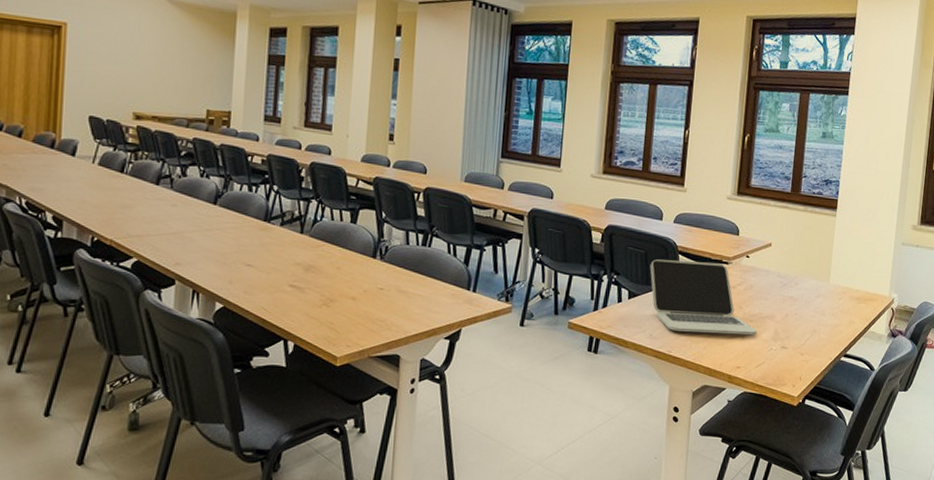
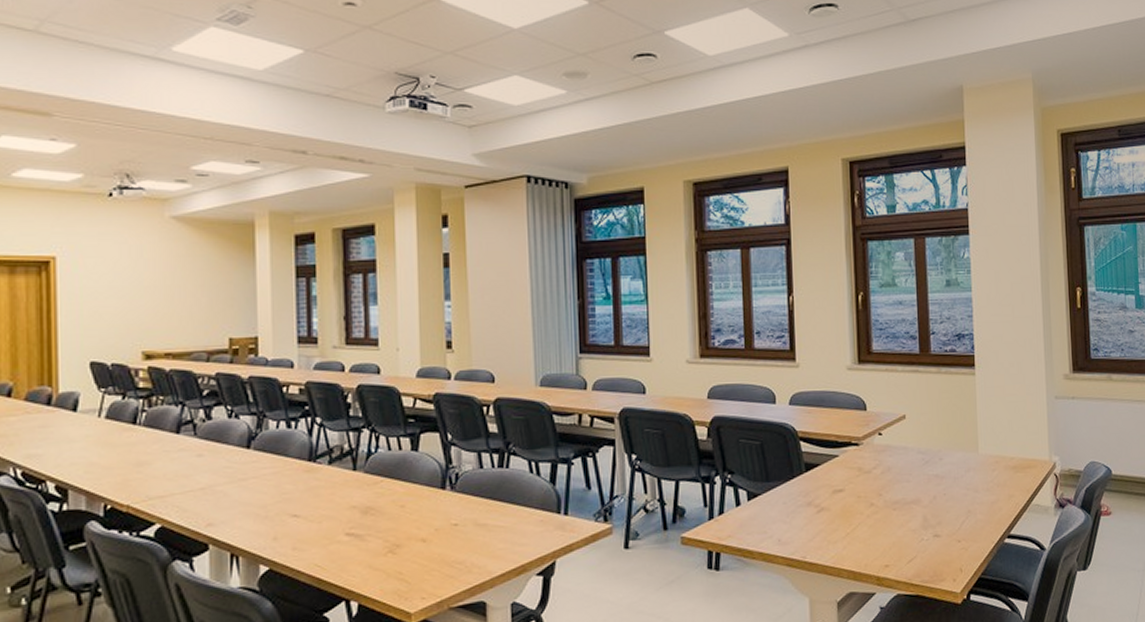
laptop: present [649,259,757,336] -> none [768,446,903,532]

